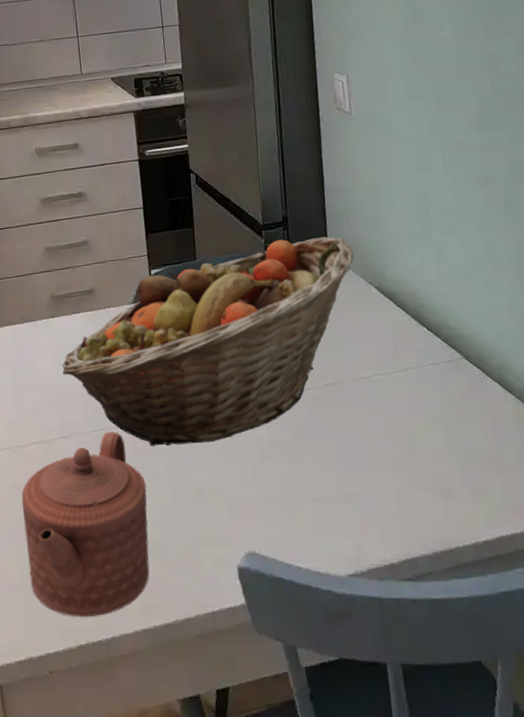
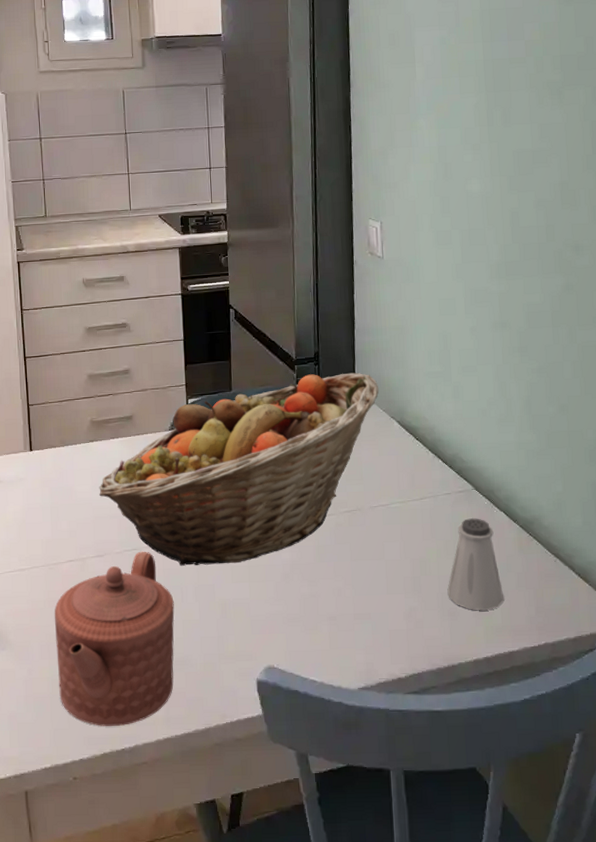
saltshaker: none [439,389,504,490] -> present [447,518,505,611]

